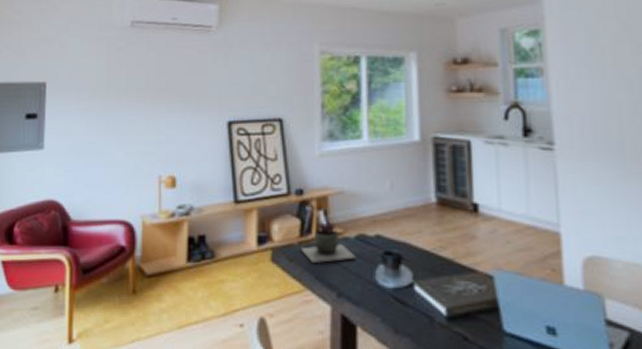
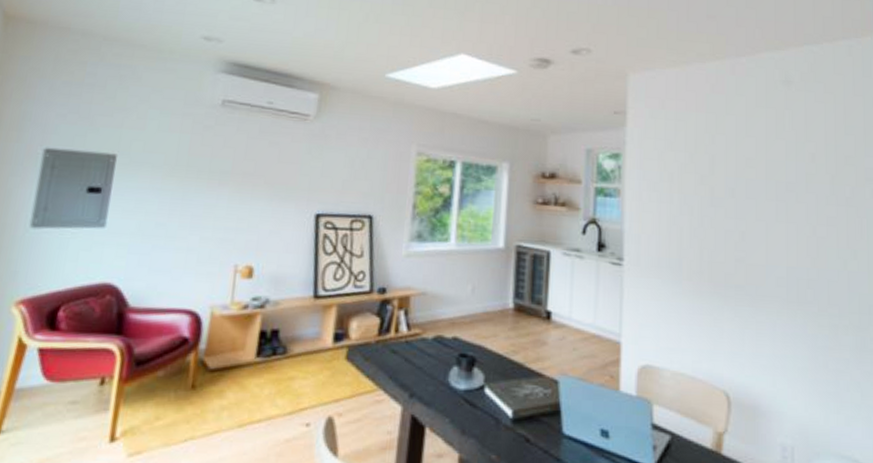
succulent plant: present [300,222,356,264] -> none [377,322,432,364]

